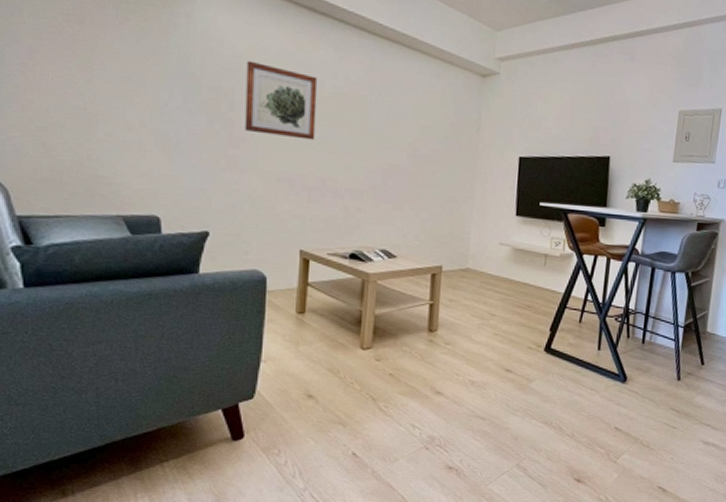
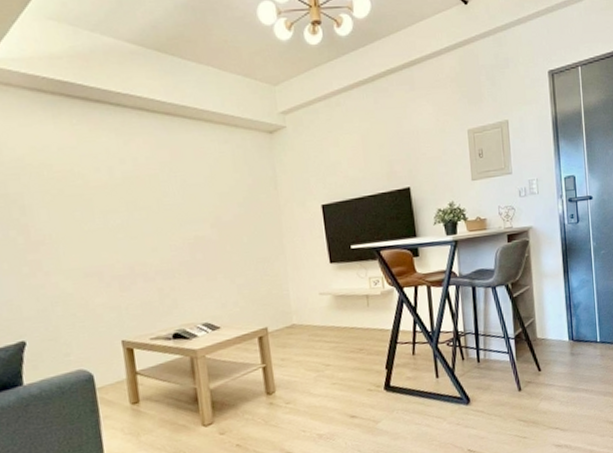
wall art: present [244,60,318,141] -> none [30,161,115,233]

